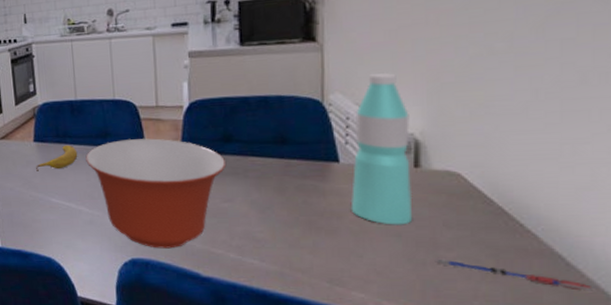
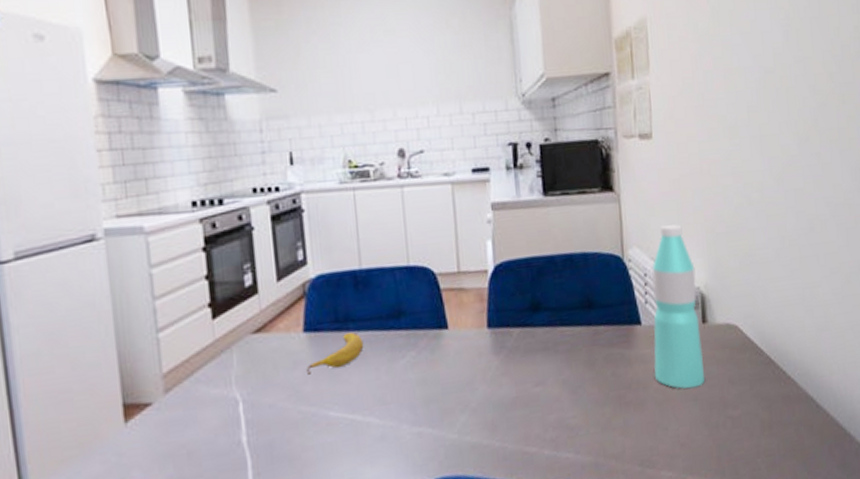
mixing bowl: present [85,138,227,249] -> none [374,313,536,460]
pen: present [436,259,593,291] -> none [726,418,836,431]

